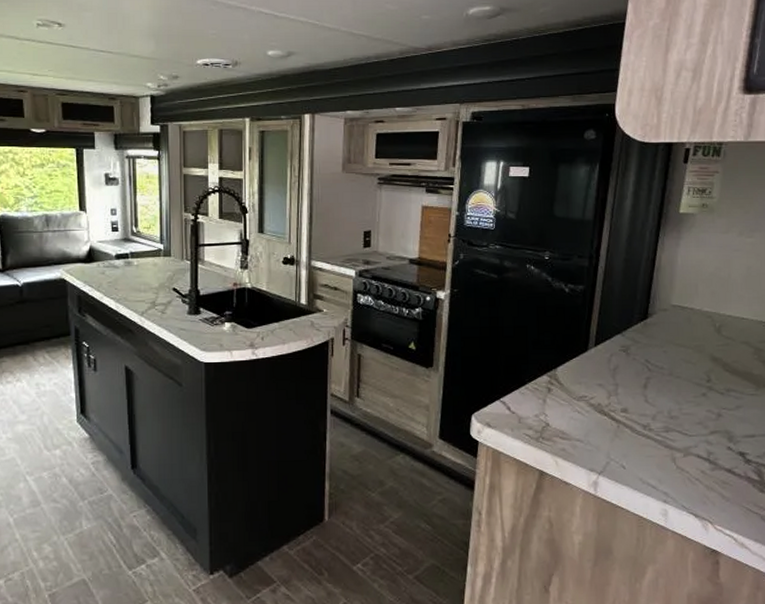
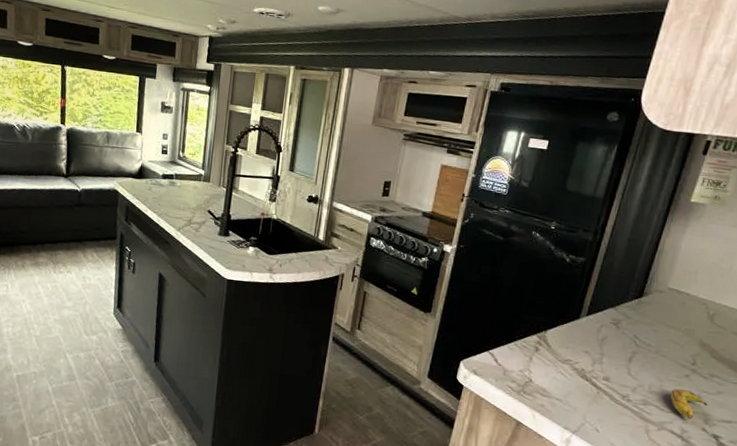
banana: none [690,409,729,440] -> present [670,388,708,420]

